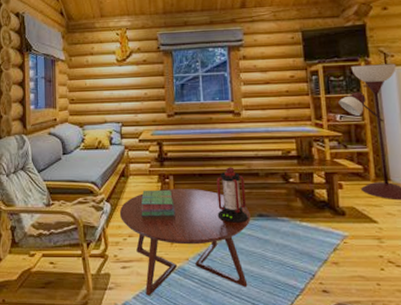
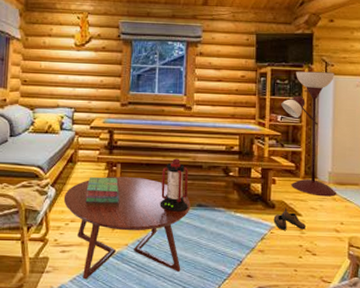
shoe: none [345,214,385,239] -> present [273,207,307,230]

